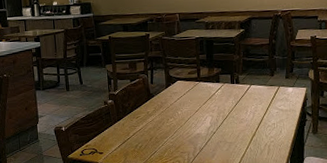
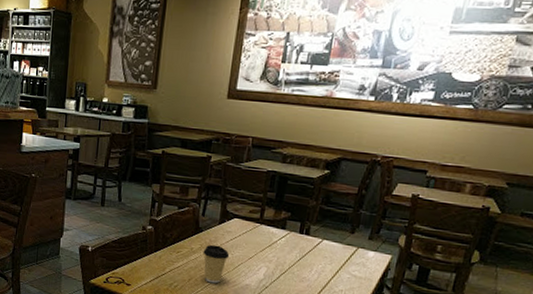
coffee cup: none [157,105,180,138] -> present [203,244,230,284]

